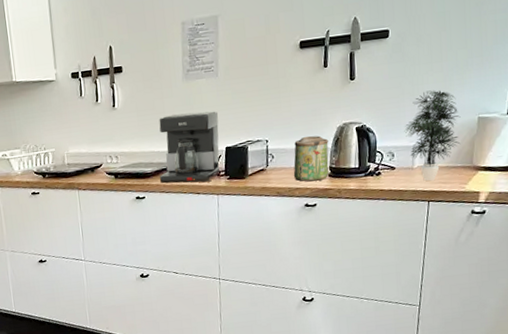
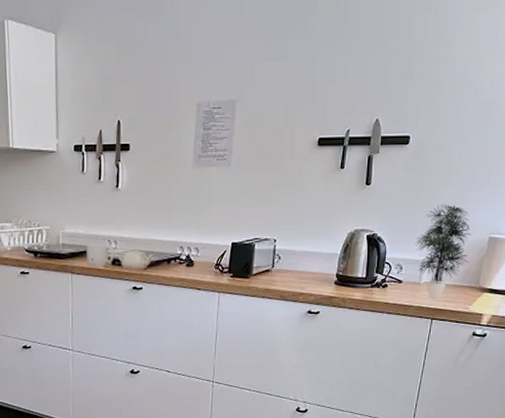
mug: none [89,158,117,183] -> present [86,241,114,268]
teapot: none [120,160,154,183] -> present [118,247,155,272]
coffee maker: present [159,111,221,184] -> none [159,201,228,278]
canister: present [293,135,329,182] -> none [299,239,338,288]

